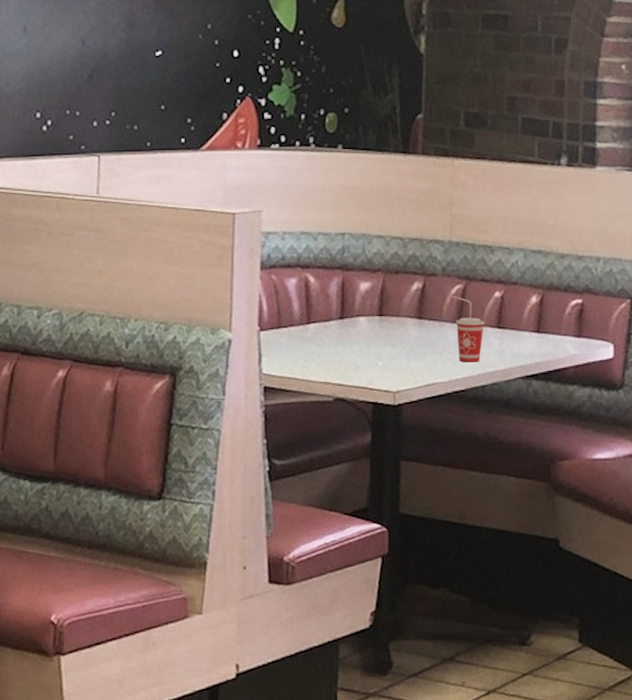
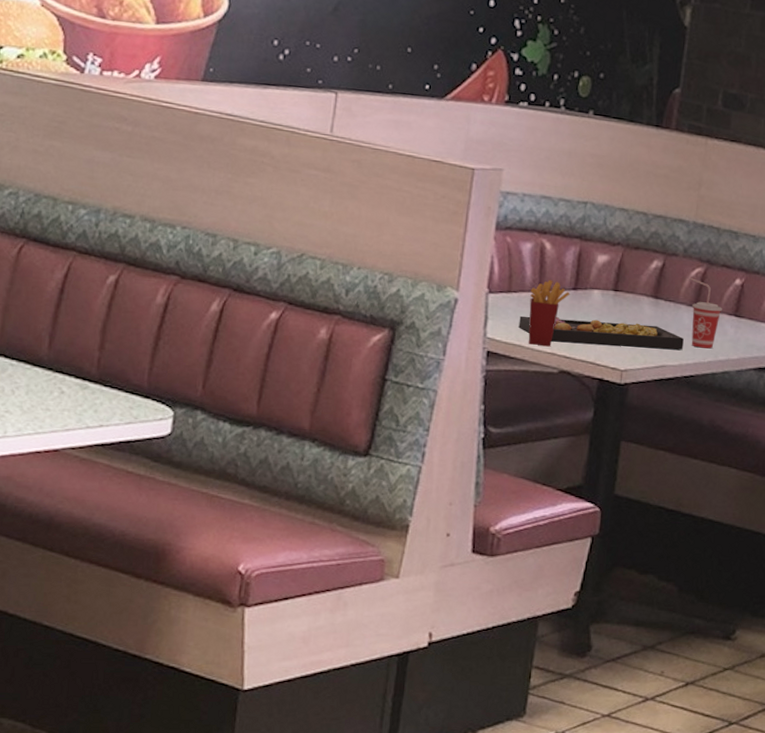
food tray: none [291,344,451,371] -> present [519,315,684,350]
french fries: none [300,312,338,376] -> present [528,280,570,346]

